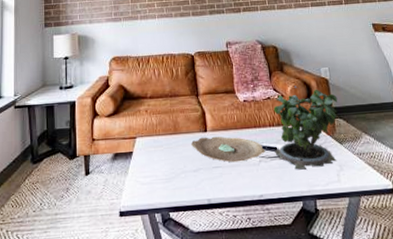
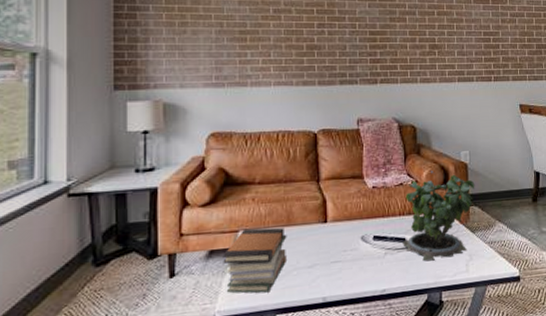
book stack: none [125,135,175,192] -> present [223,227,287,293]
decorative bowl: present [191,136,265,163] -> none [307,227,392,256]

